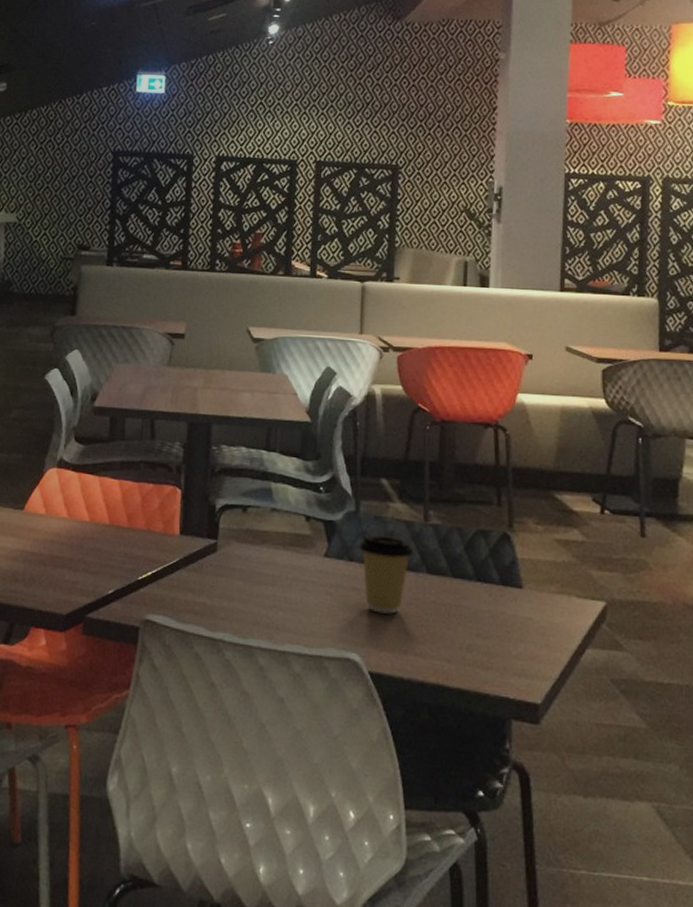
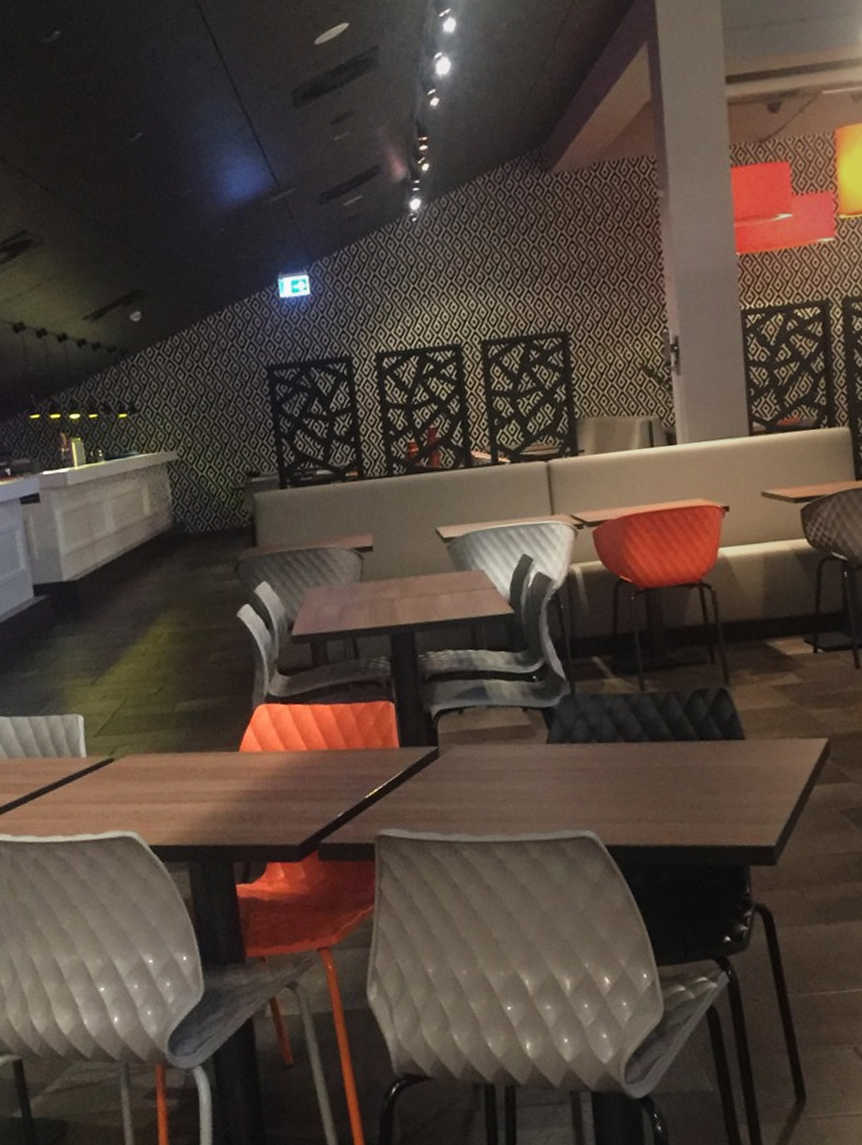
coffee cup: present [359,534,414,614] -> none [579,711,634,788]

